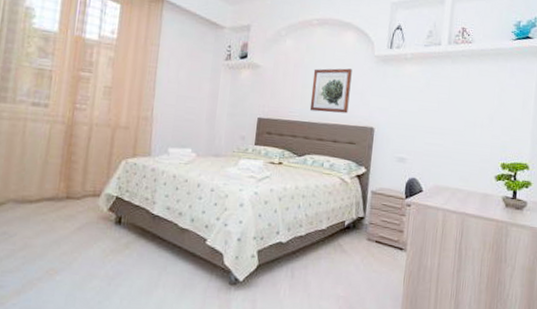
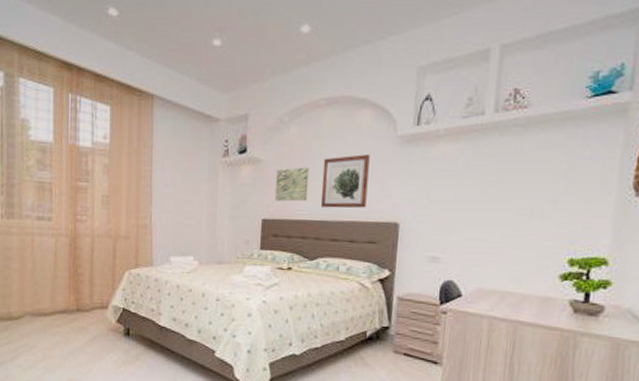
wall art: none [270,74,302,104] -> present [274,167,309,202]

